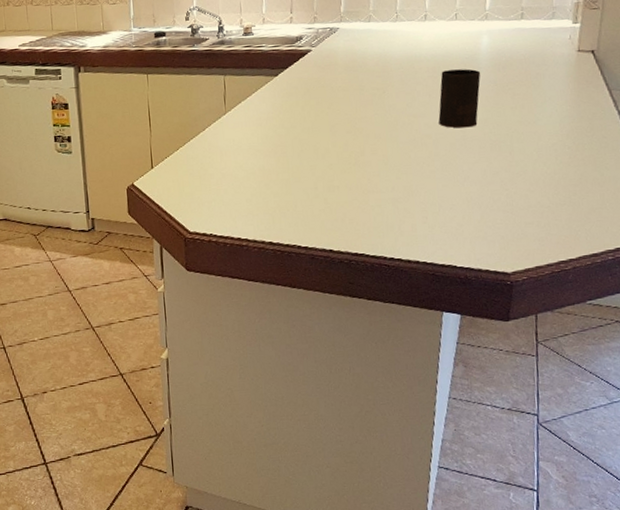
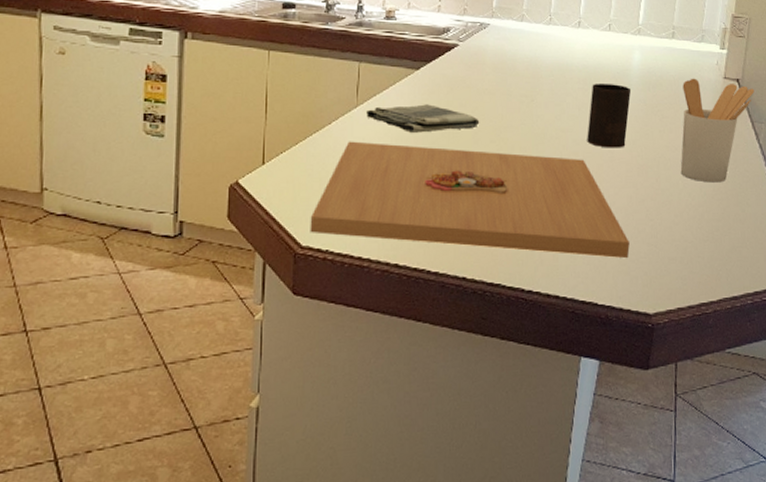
platter: none [194,140,486,226] -> present [310,141,630,259]
dish towel: none [234,105,336,131] -> present [366,104,480,133]
utensil holder: none [534,54,611,152] -> present [680,78,755,183]

